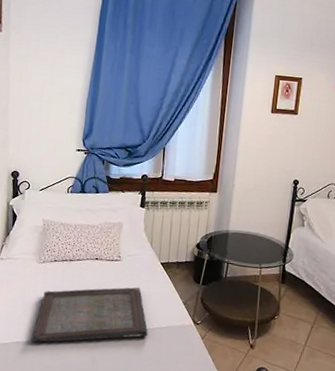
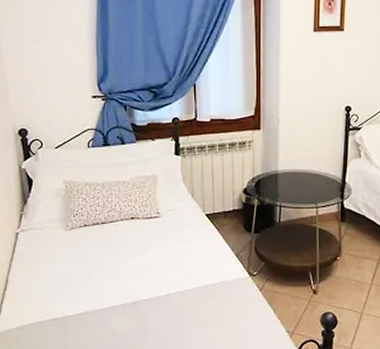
serving tray: present [31,287,148,342] -> none [70,243,200,316]

